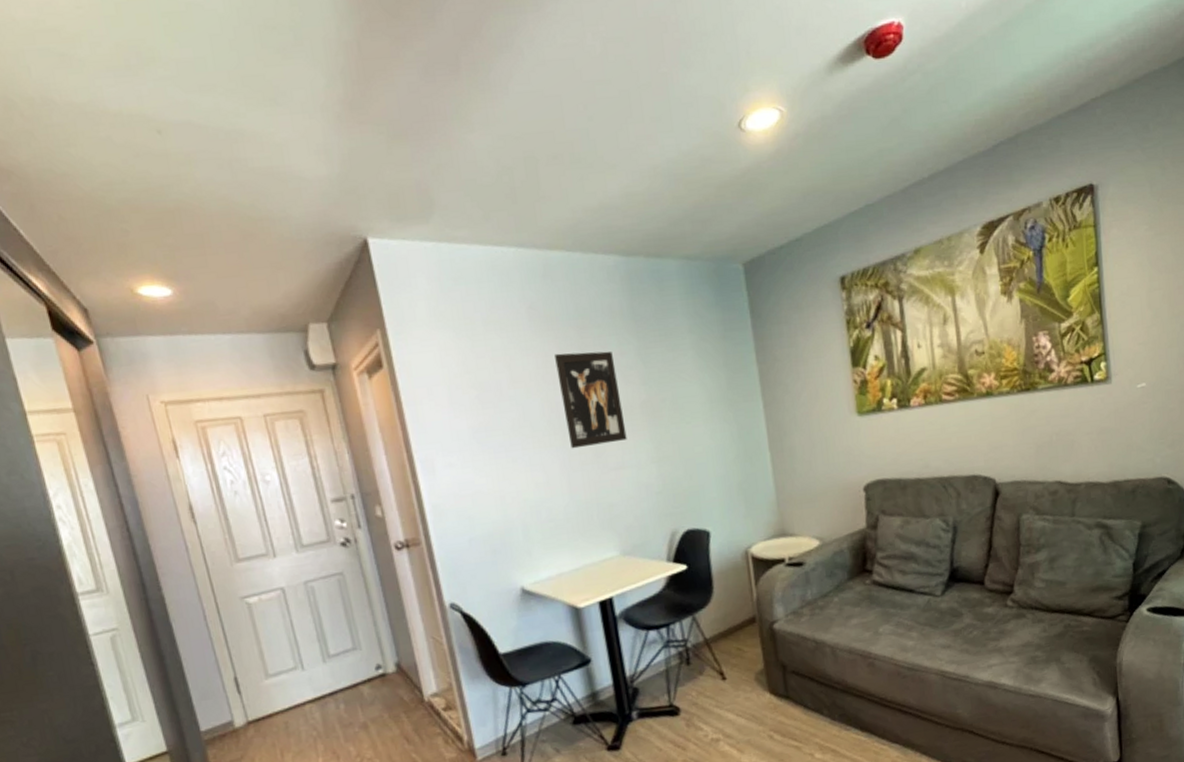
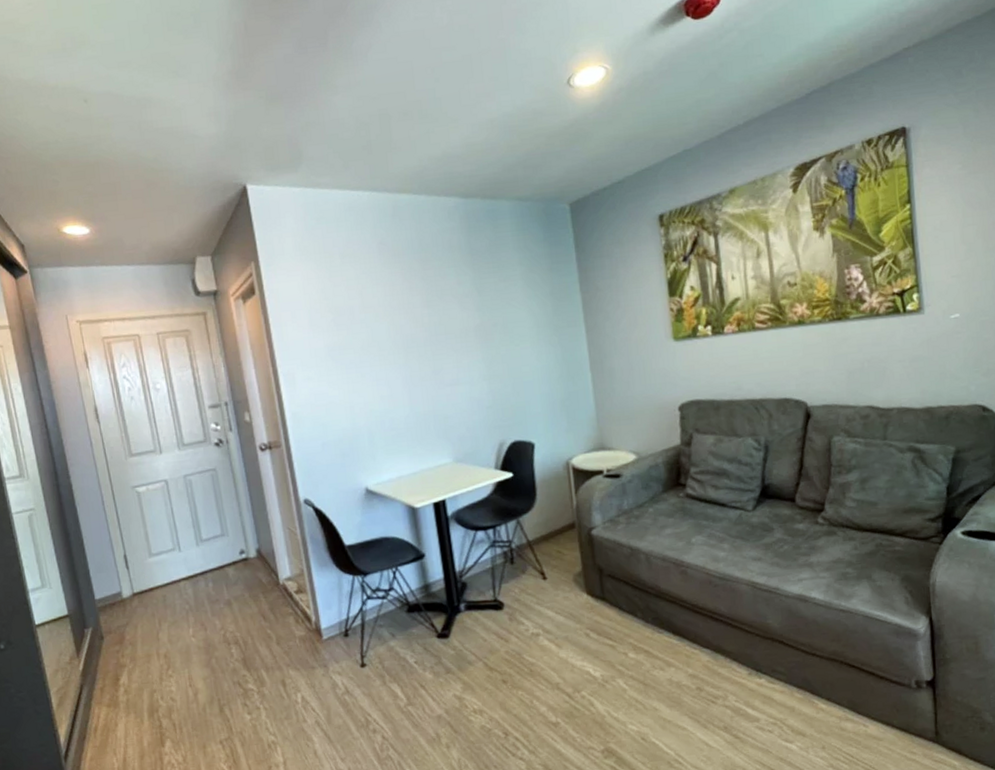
wall art: present [555,351,627,449] -> none [400,281,462,367]

